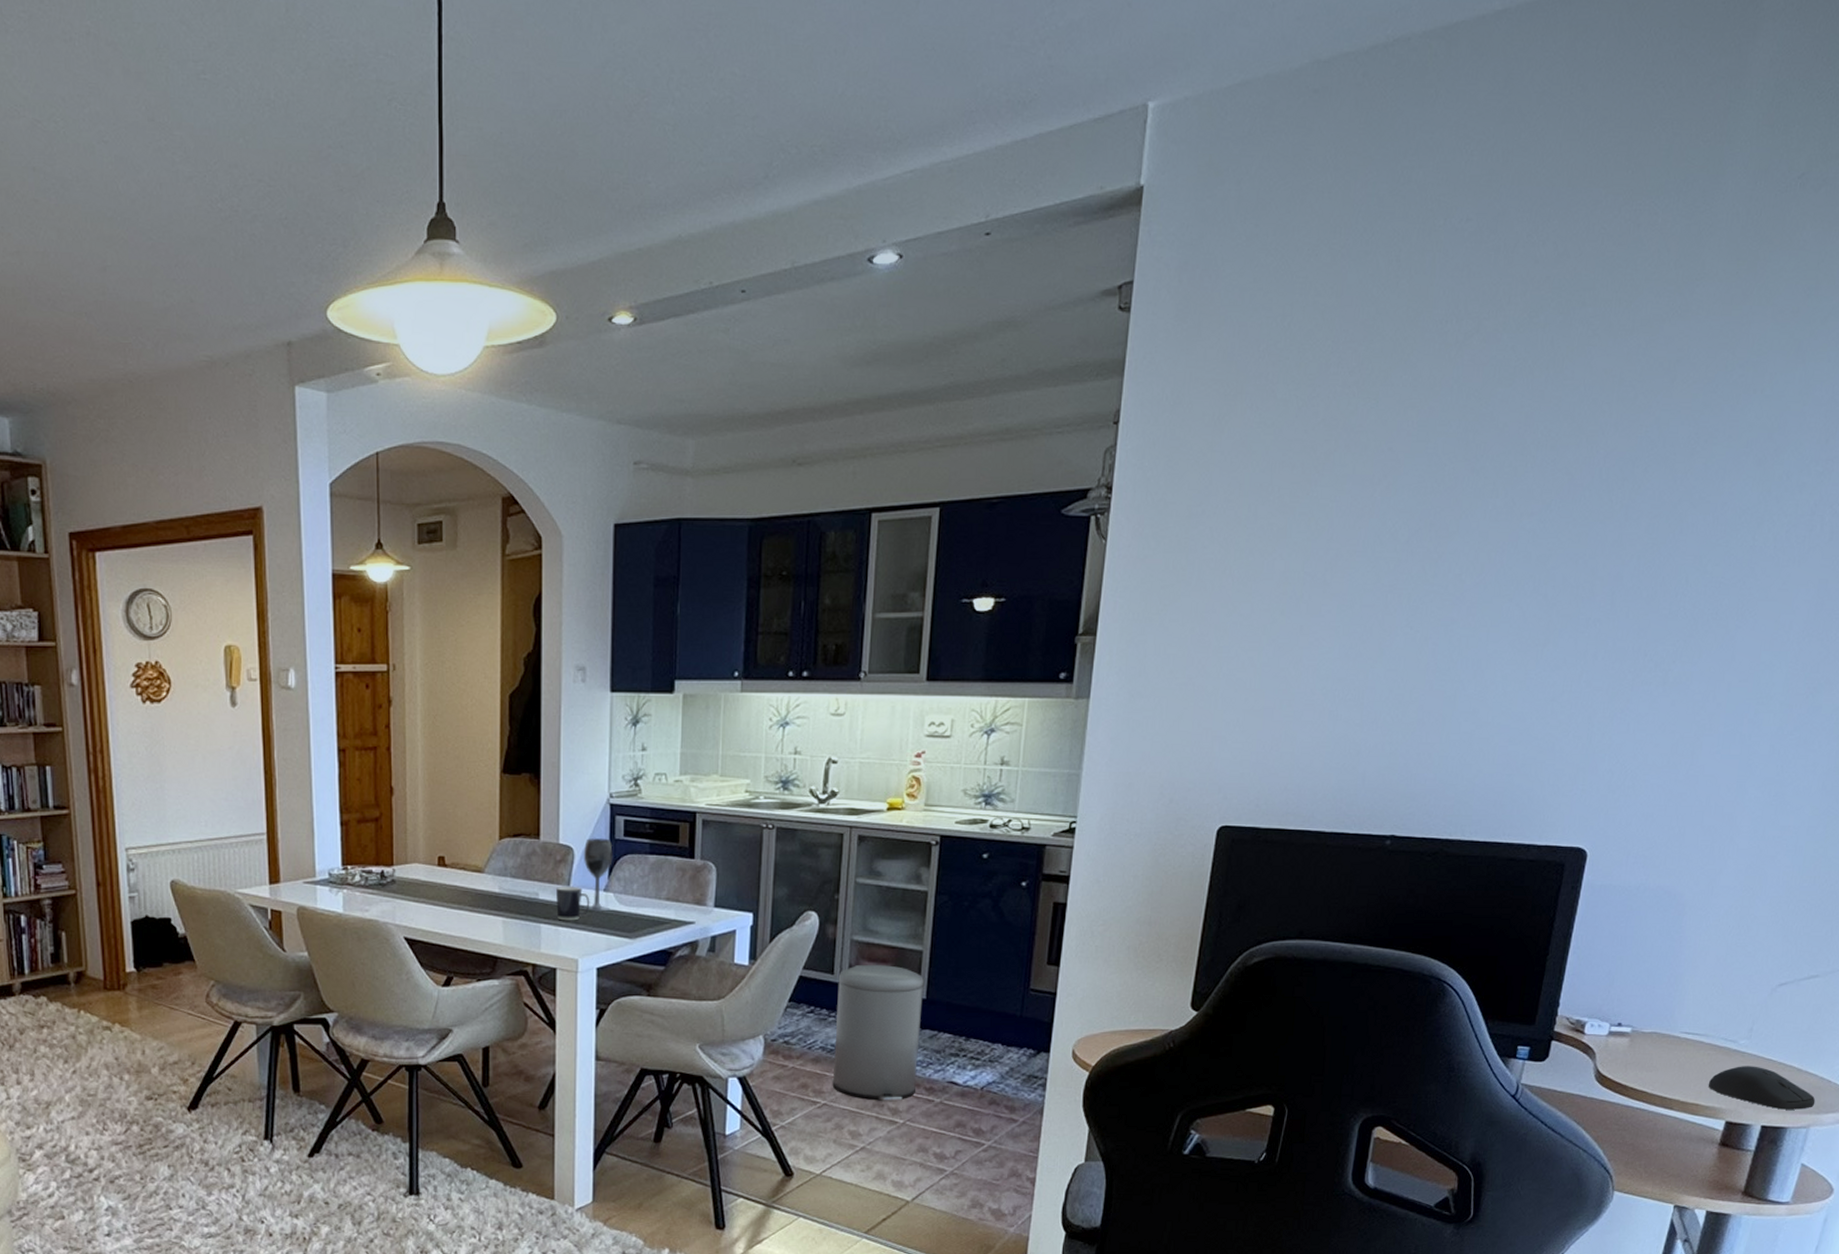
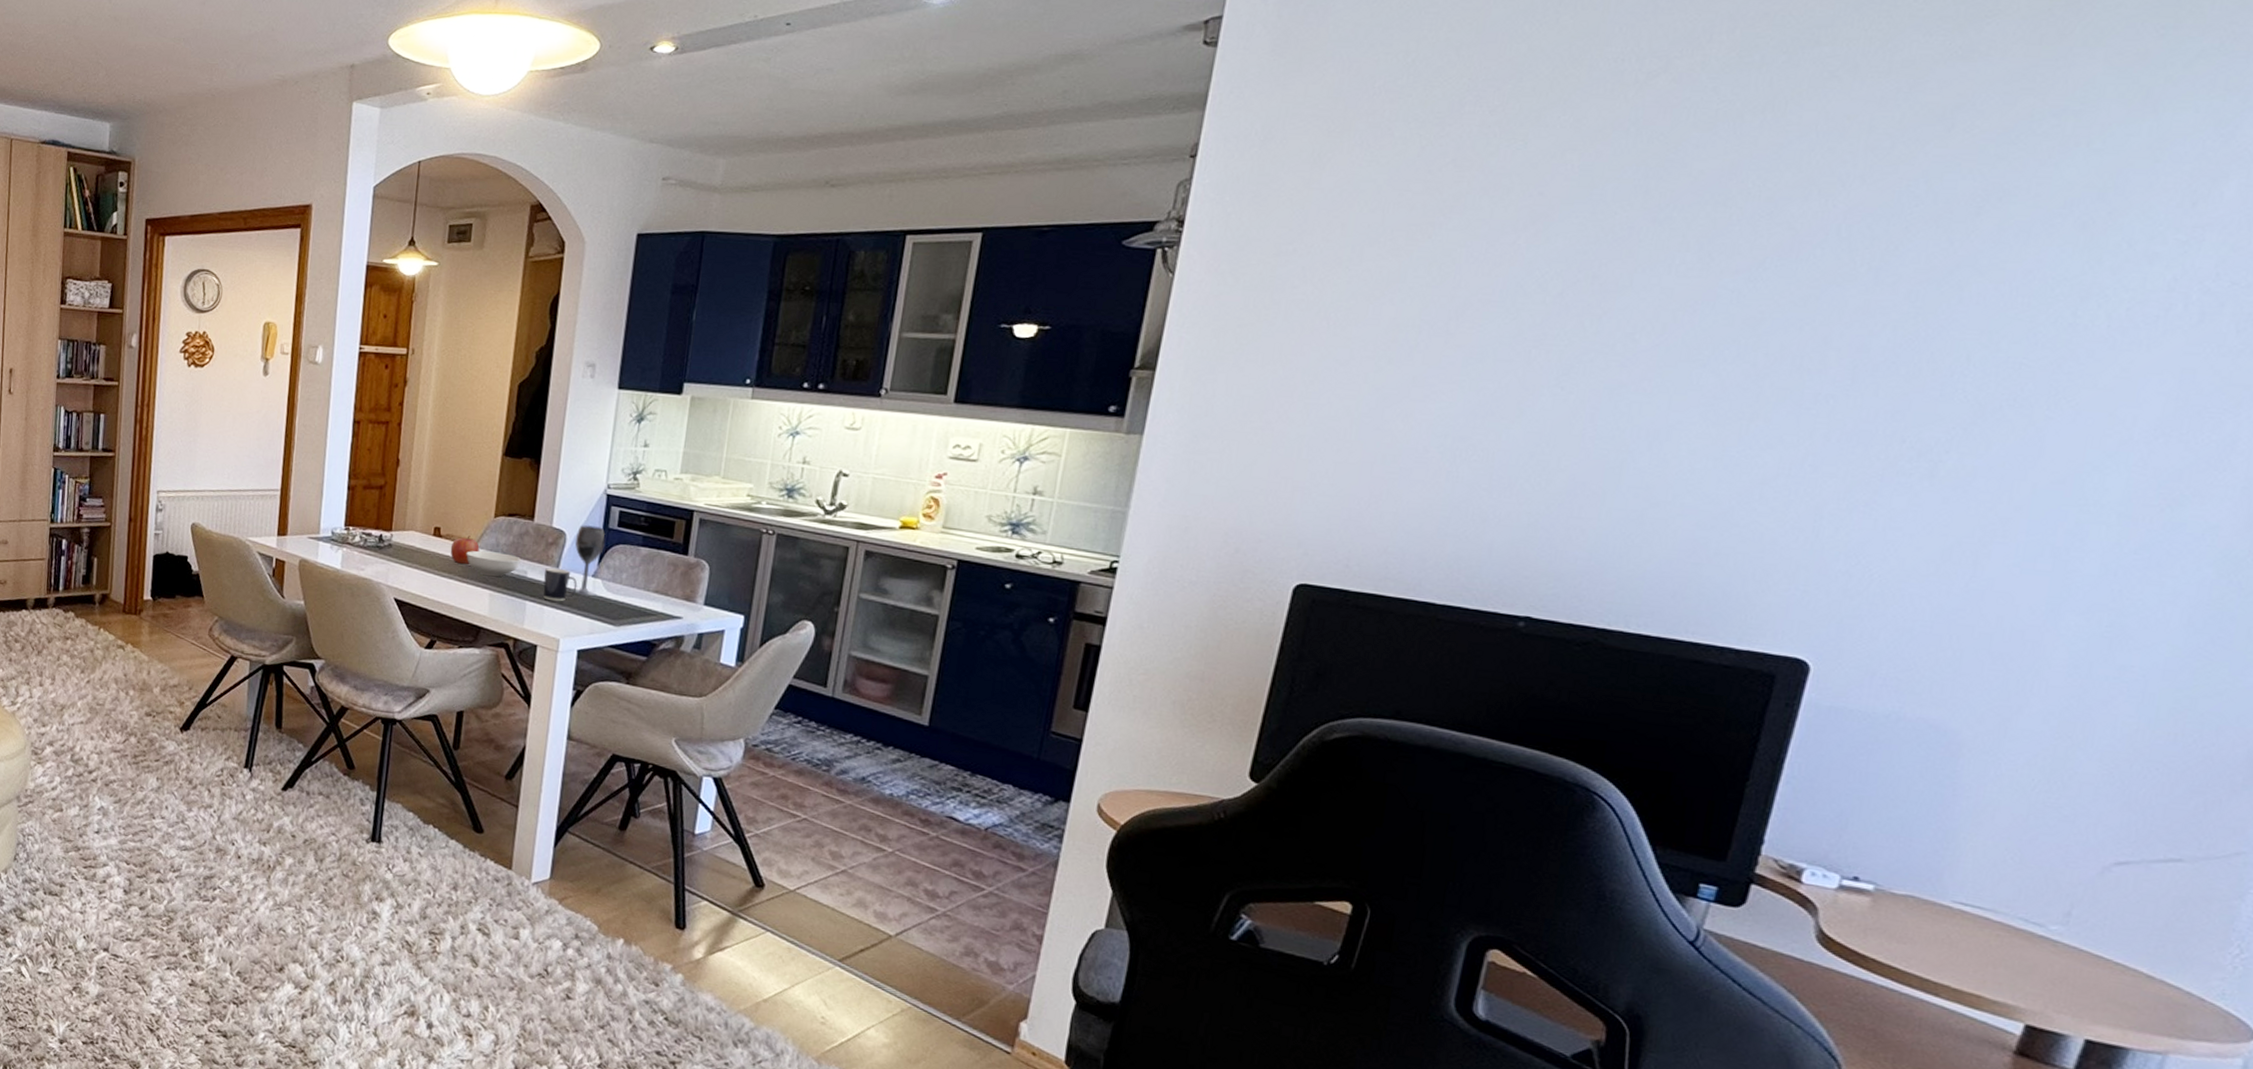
fruit: none [457,862,487,893] -> present [450,536,480,565]
bowl: none [474,876,532,903] -> present [466,550,522,577]
pedal bin: present [832,965,924,1101] -> none [815,681,927,828]
computer mouse: present [1708,1066,1816,1110] -> none [1996,957,2178,1030]

